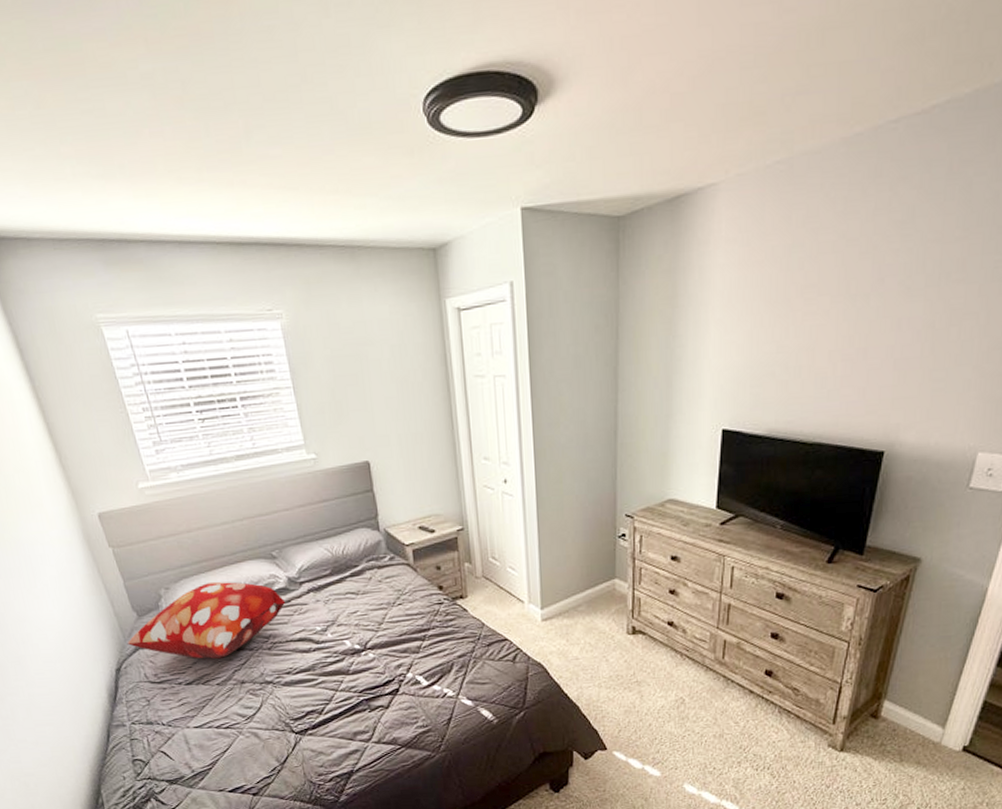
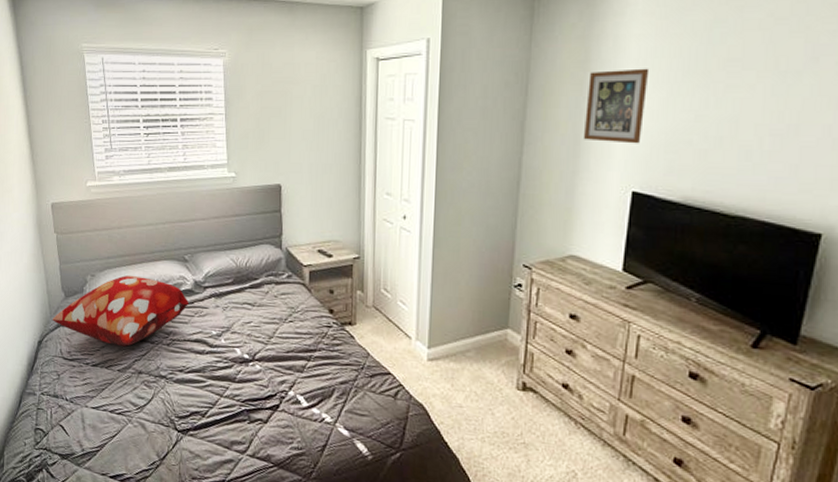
picture frame: none [674,300,734,382] -> present [583,68,650,144]

